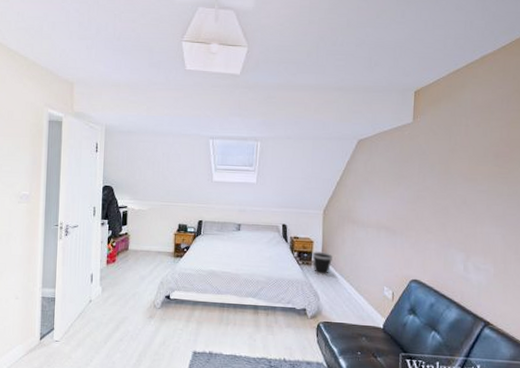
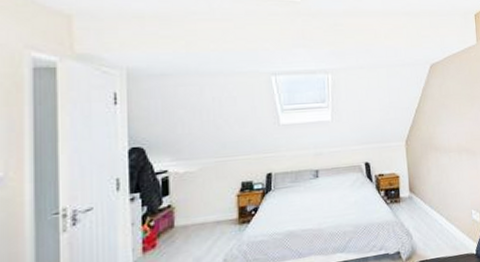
wastebasket: present [312,251,334,277] -> none [399,185,421,213]

